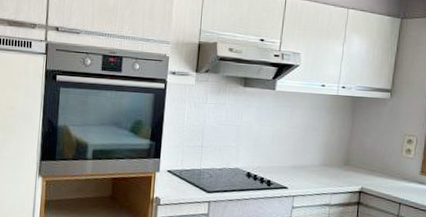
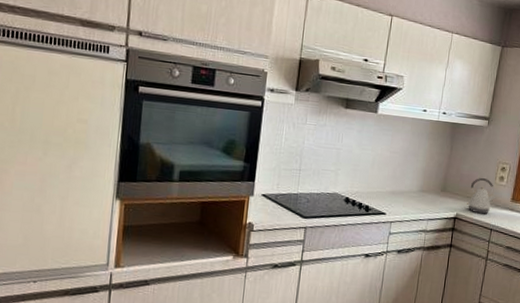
kettle: none [371,151,403,188] -> present [466,178,495,214]

